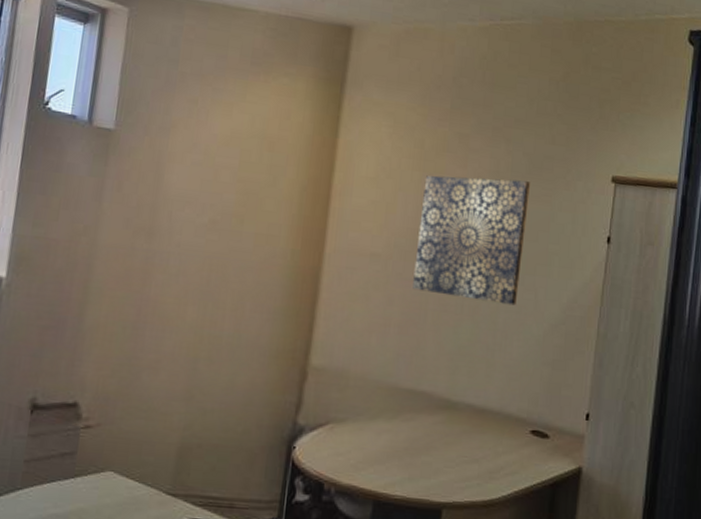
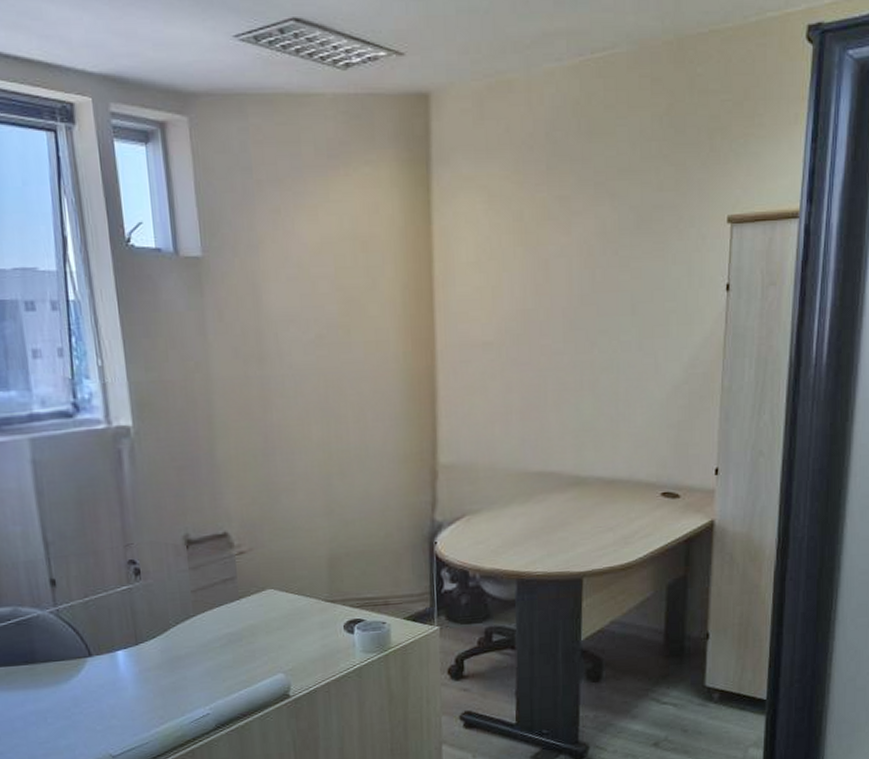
wall art: present [413,175,531,306] -> none [528,238,641,374]

